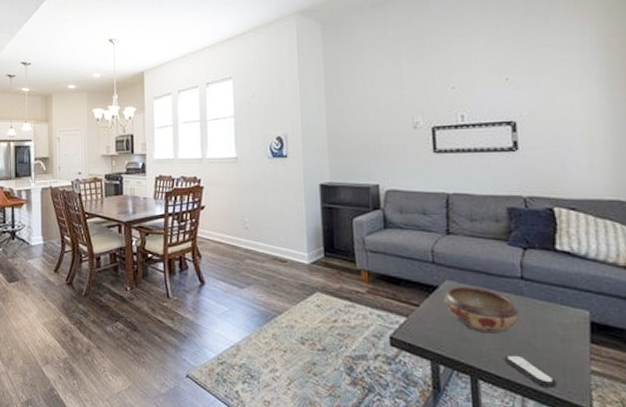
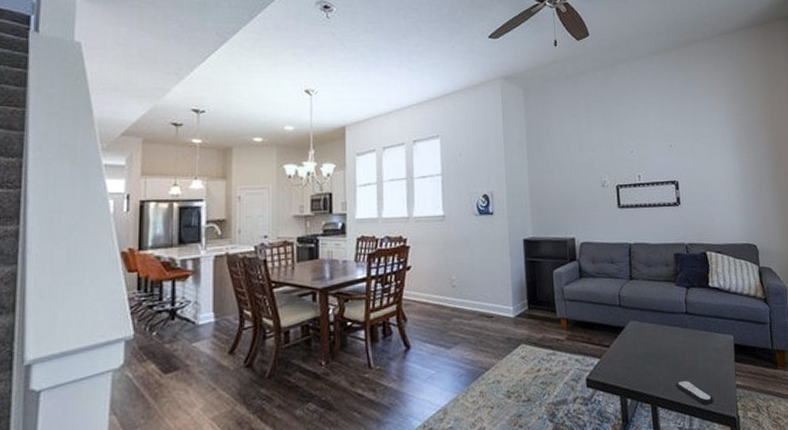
decorative bowl: present [444,287,519,334] -> none [629,324,685,365]

